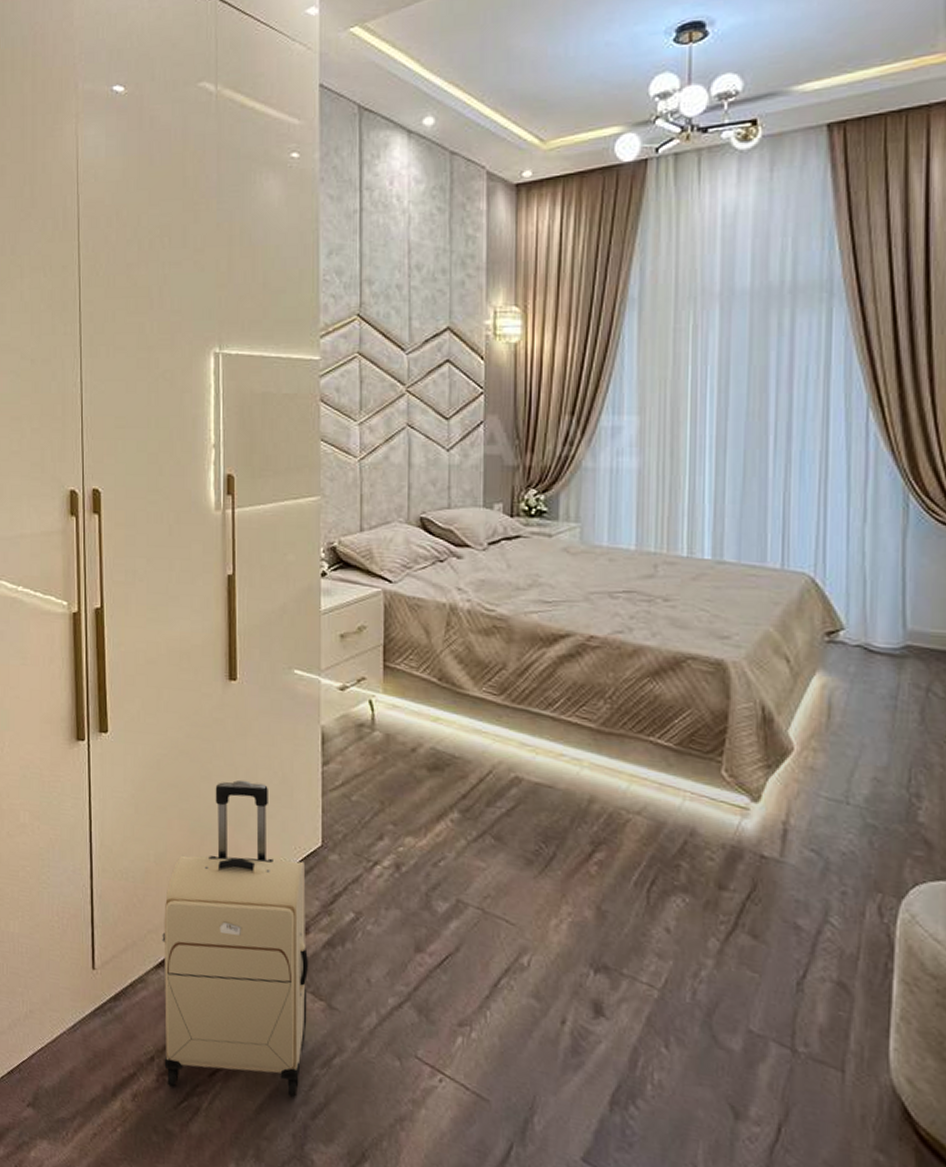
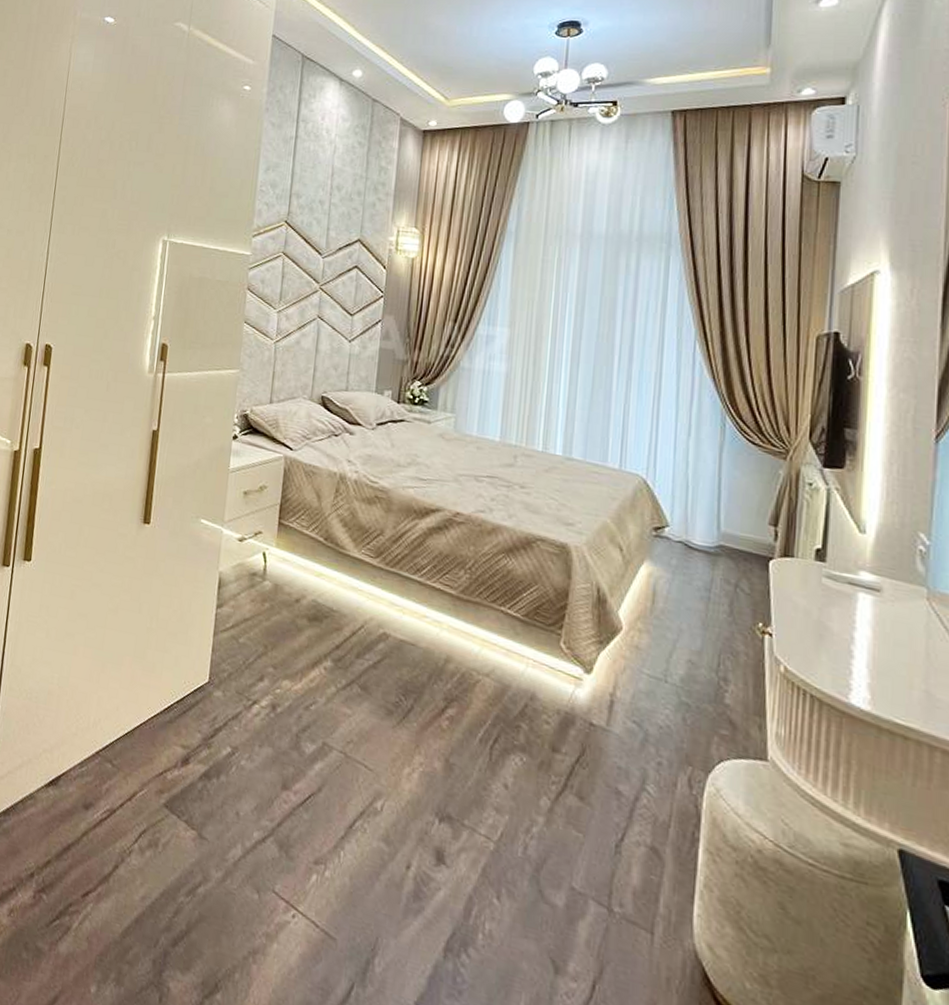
suitcase: present [162,779,309,1097] -> none [42,614,192,923]

